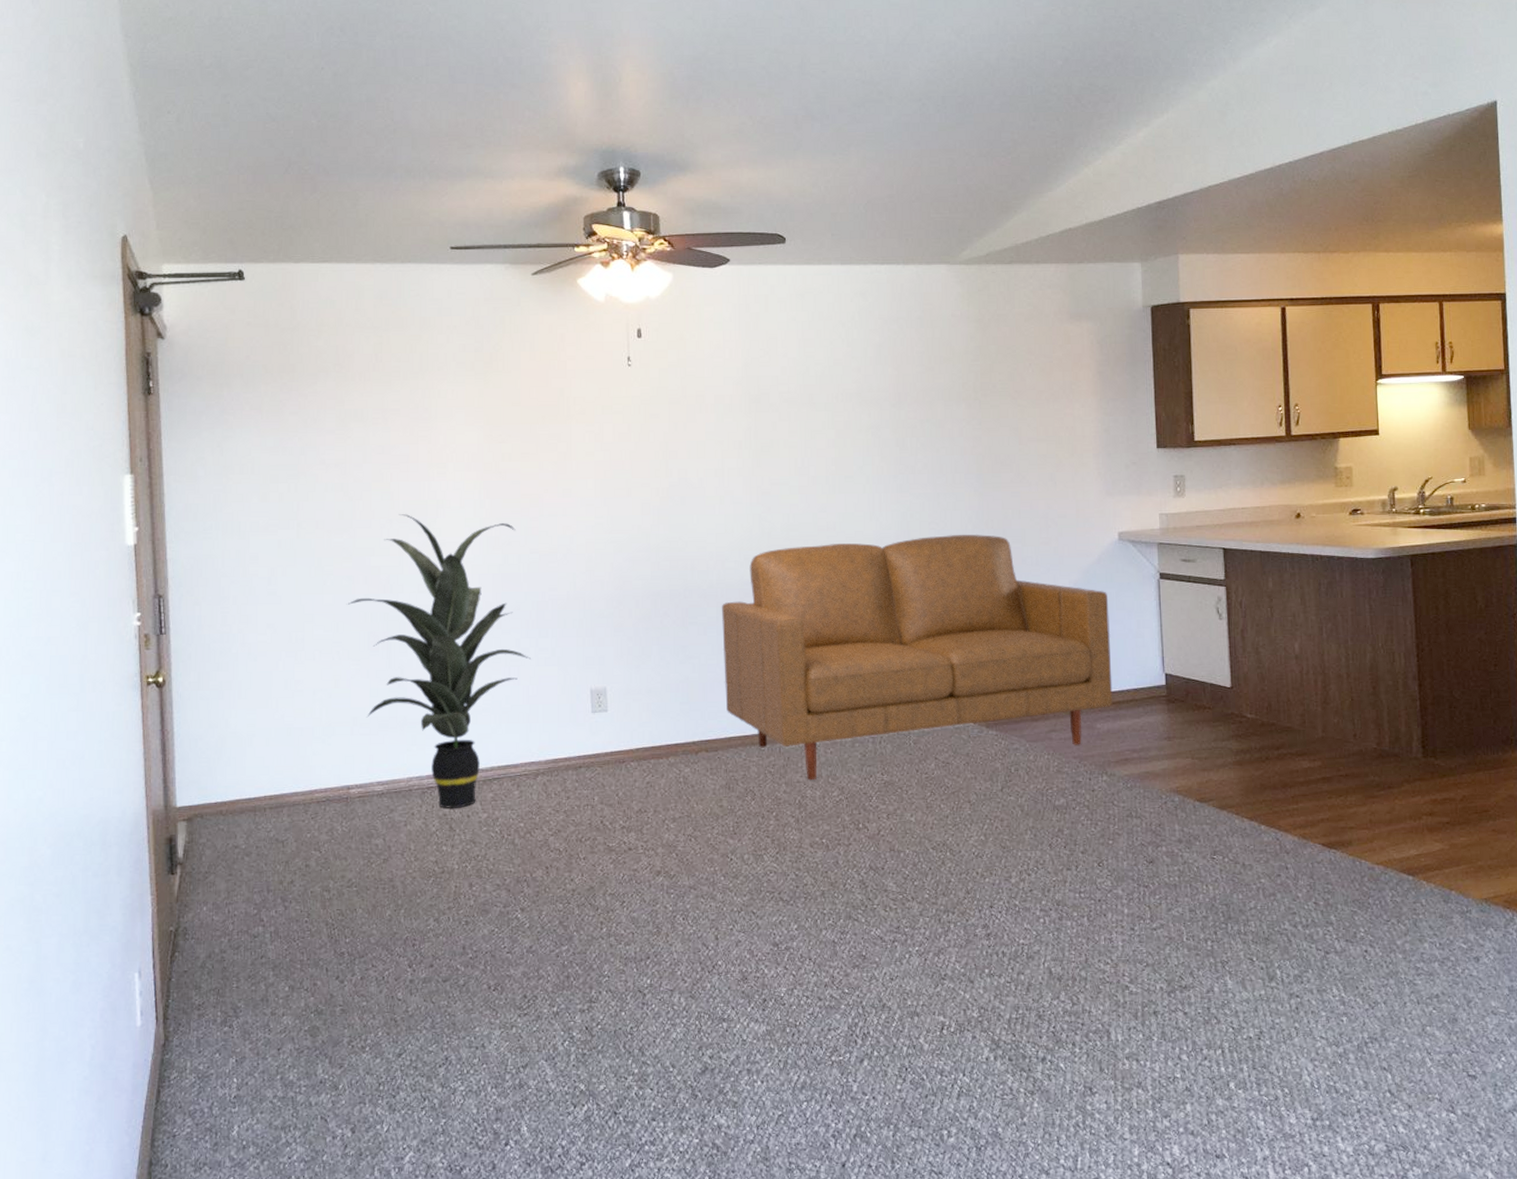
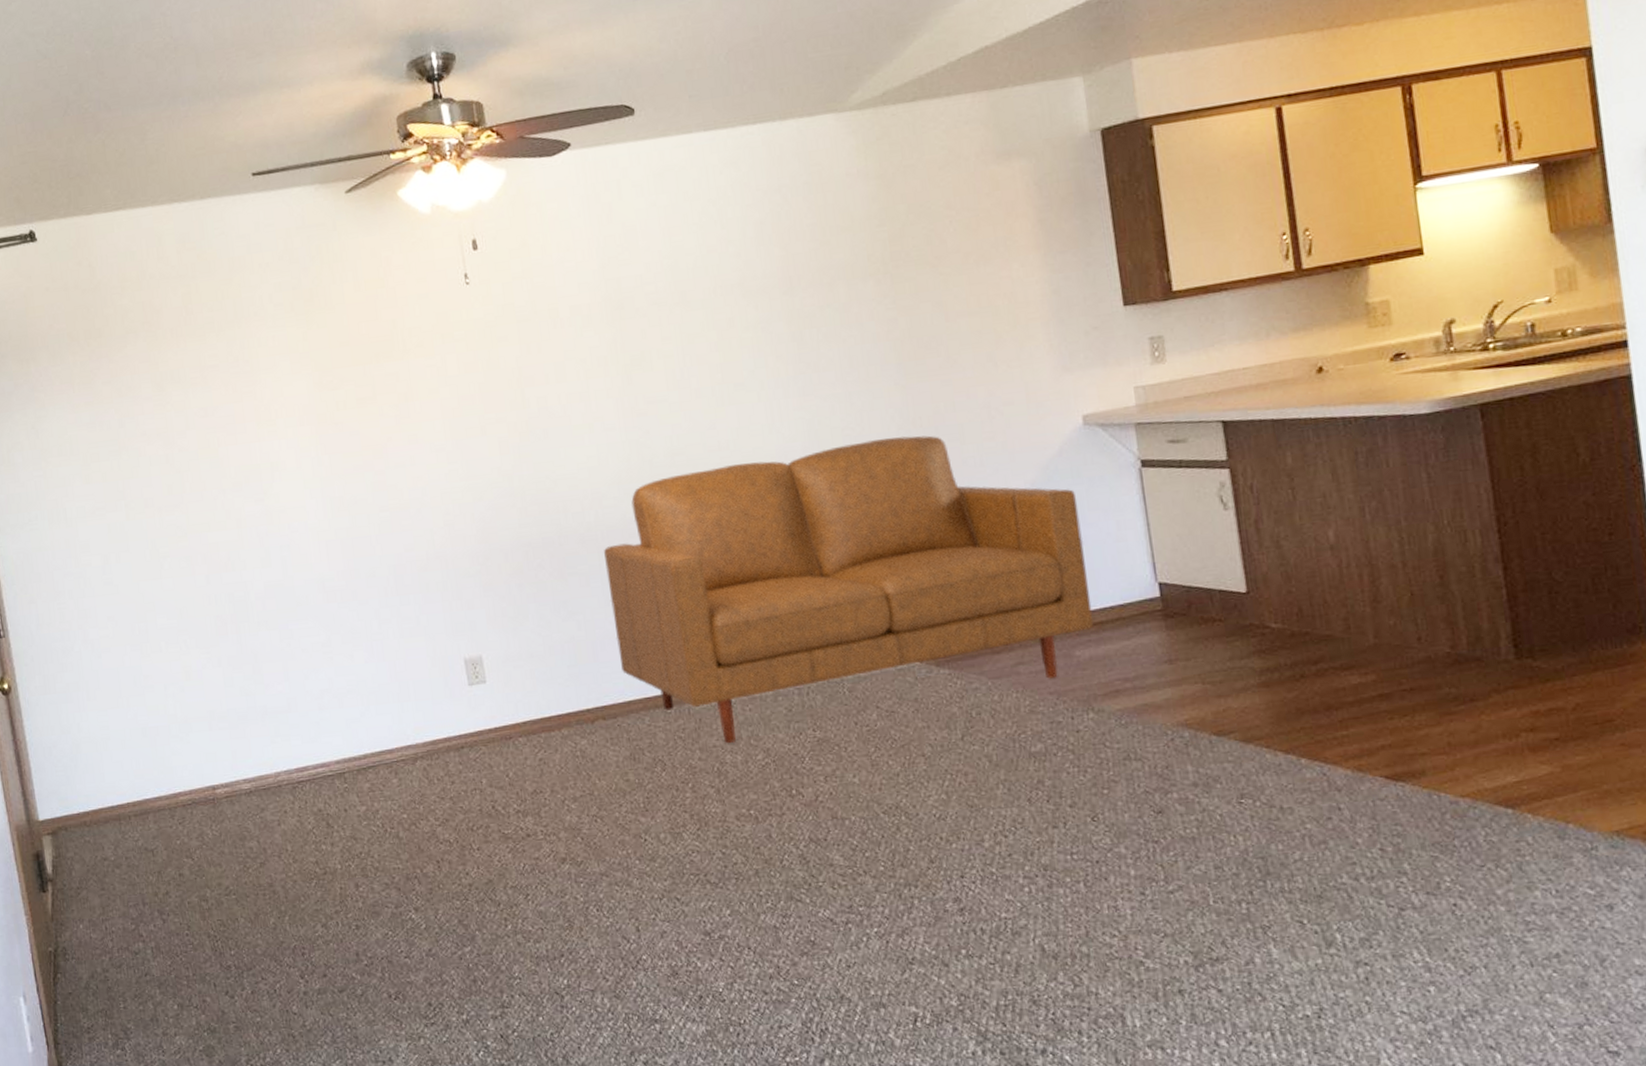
indoor plant: present [347,514,531,808] -> none [188,480,394,804]

